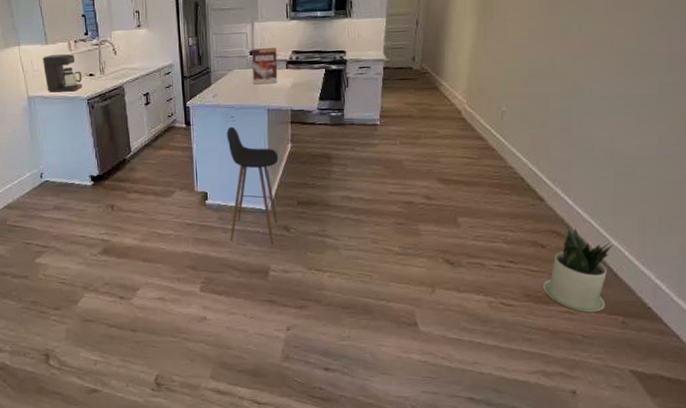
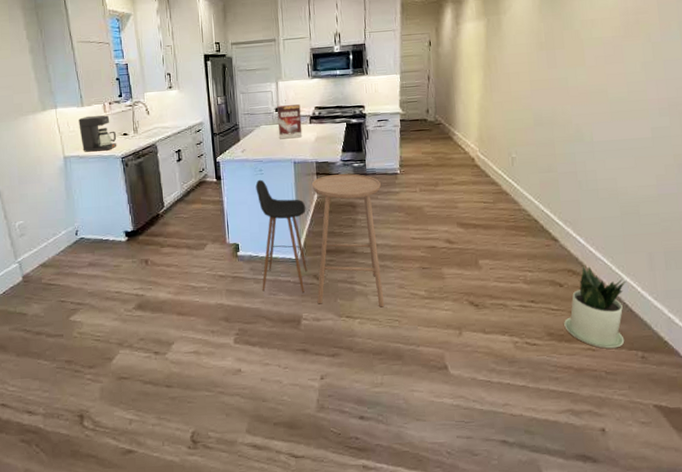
stool: none [285,123,359,262] -> present [311,173,385,308]

